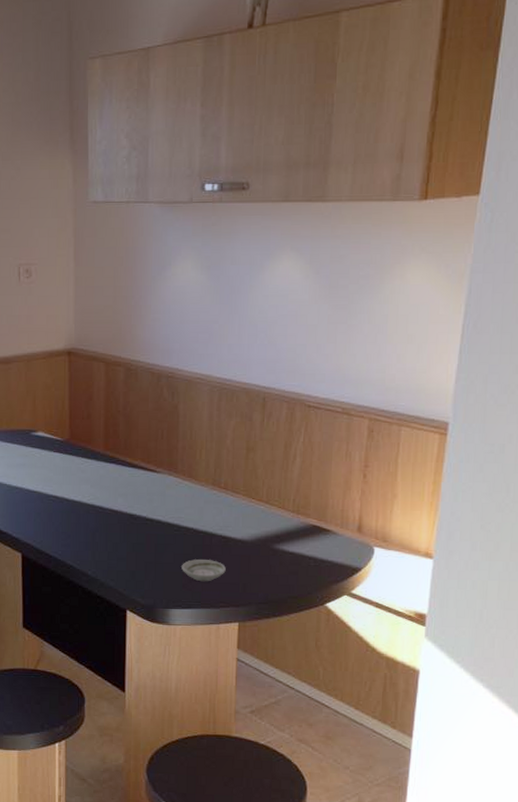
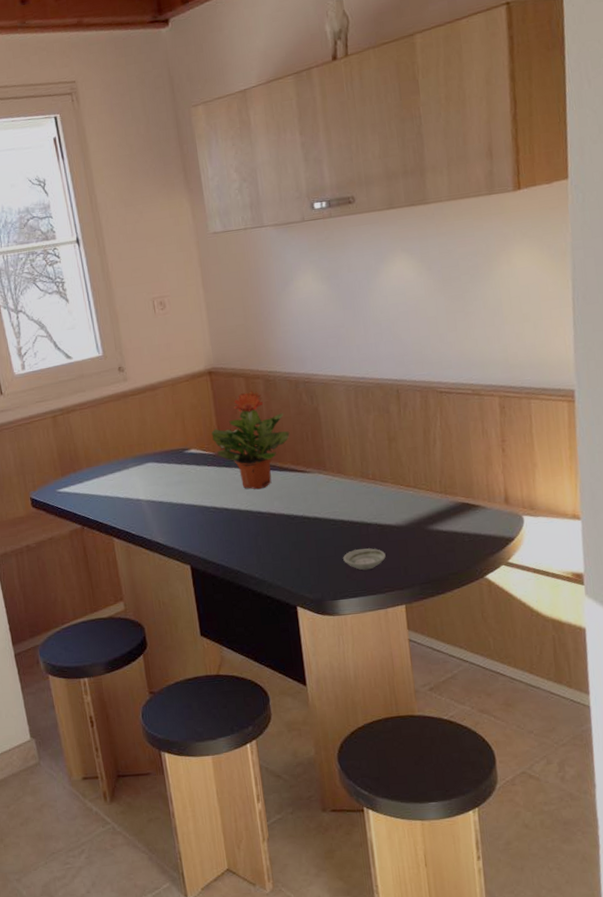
potted plant: none [62,378,145,484] -> present [211,391,290,490]

